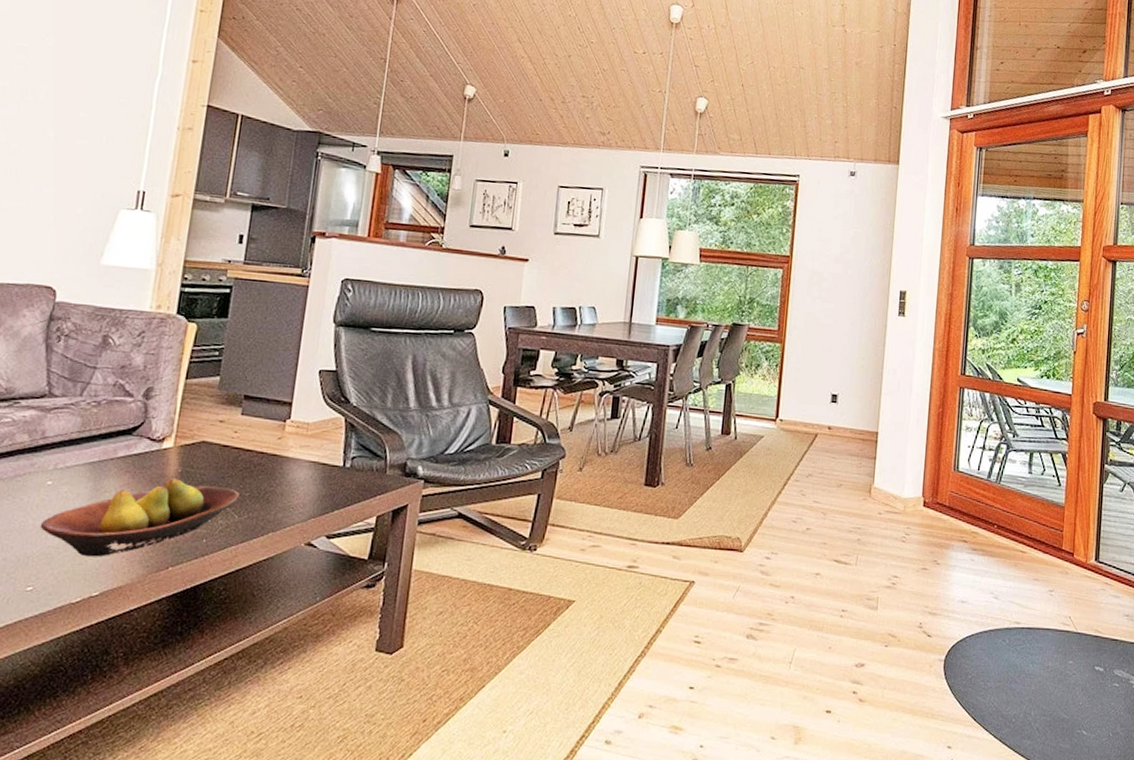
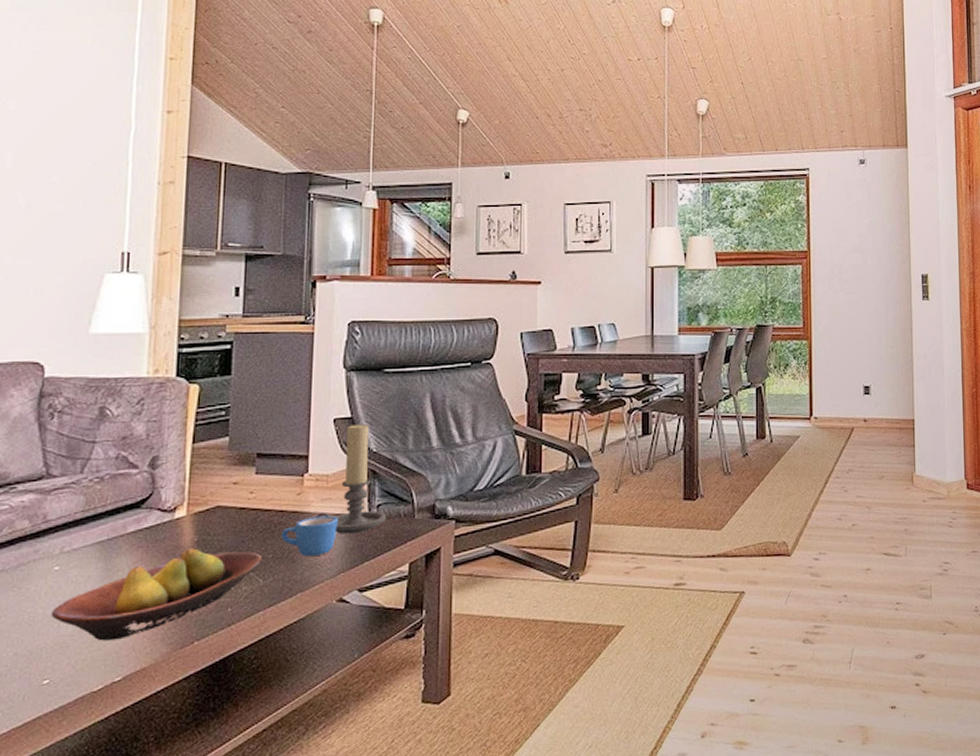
mug: none [260,461,314,500] -> present [282,515,338,557]
candle holder: none [293,377,360,482] -> present [316,423,386,534]

